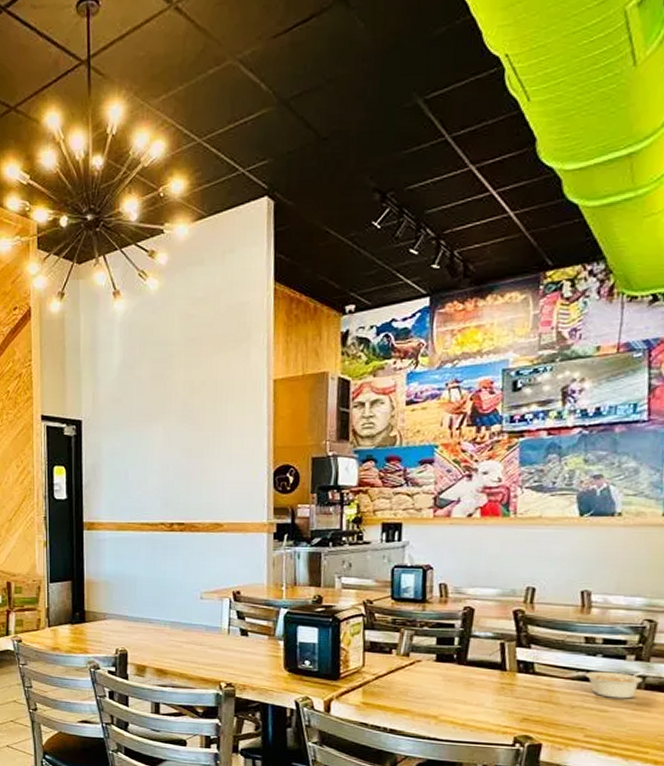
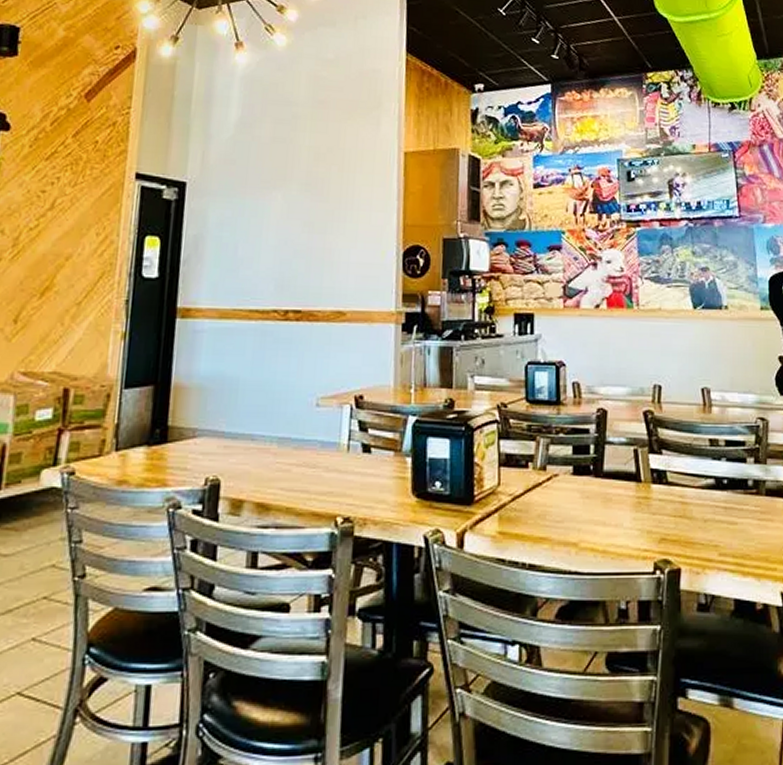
legume: present [585,671,645,699] -> none [713,476,764,507]

